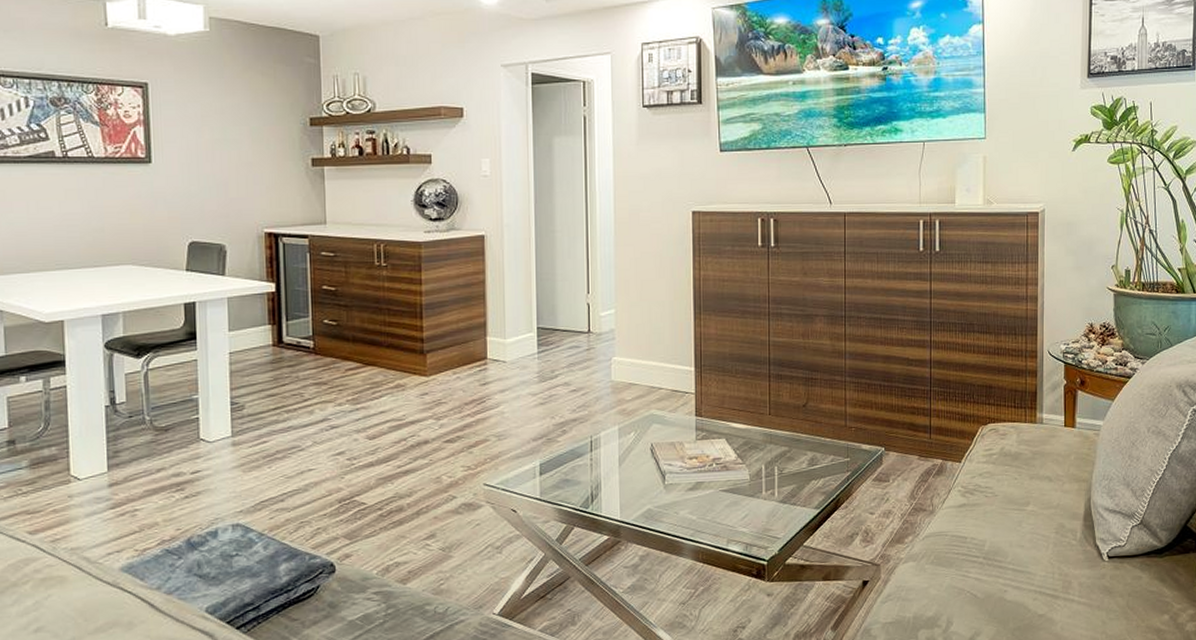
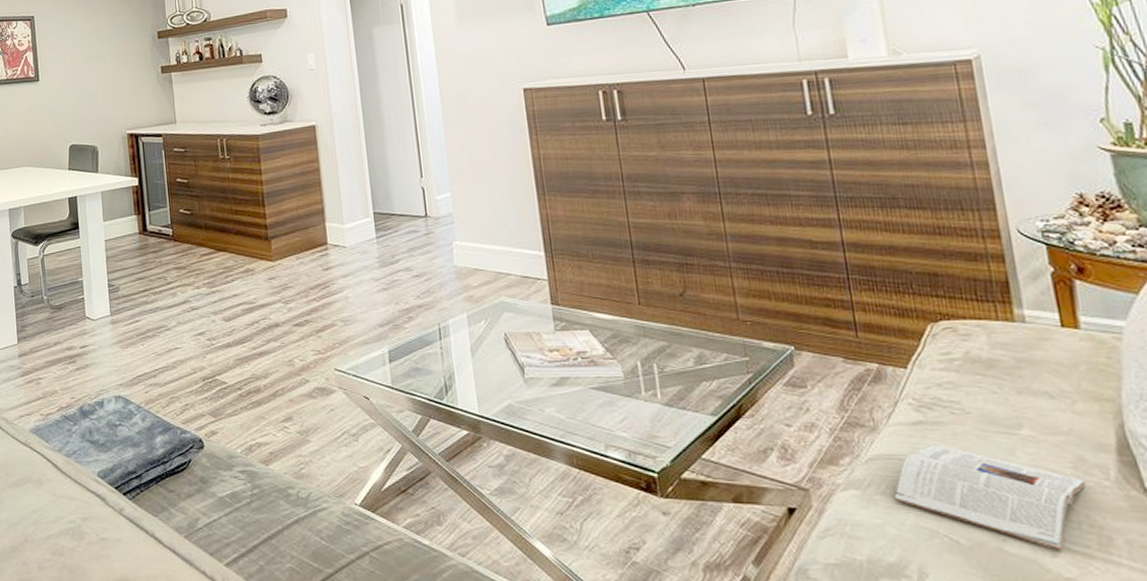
magazine: none [938,521,1061,596] -> present [893,444,1086,552]

